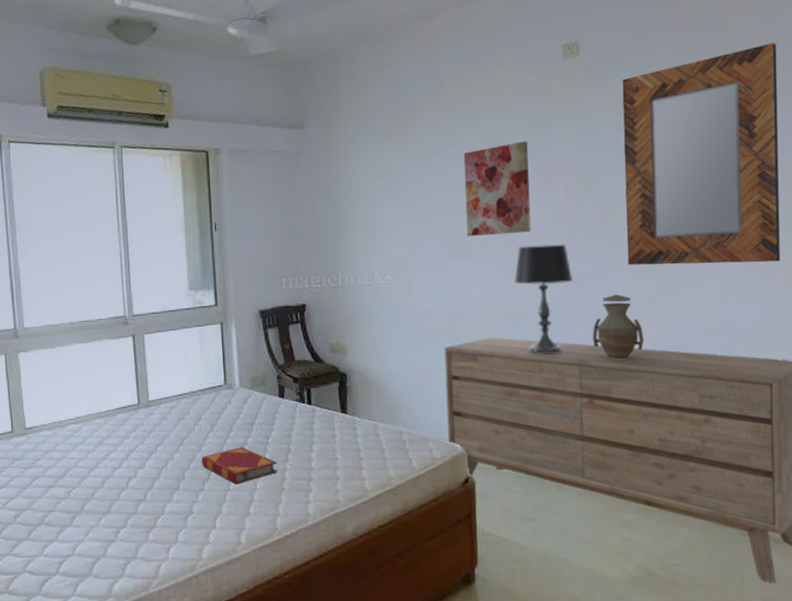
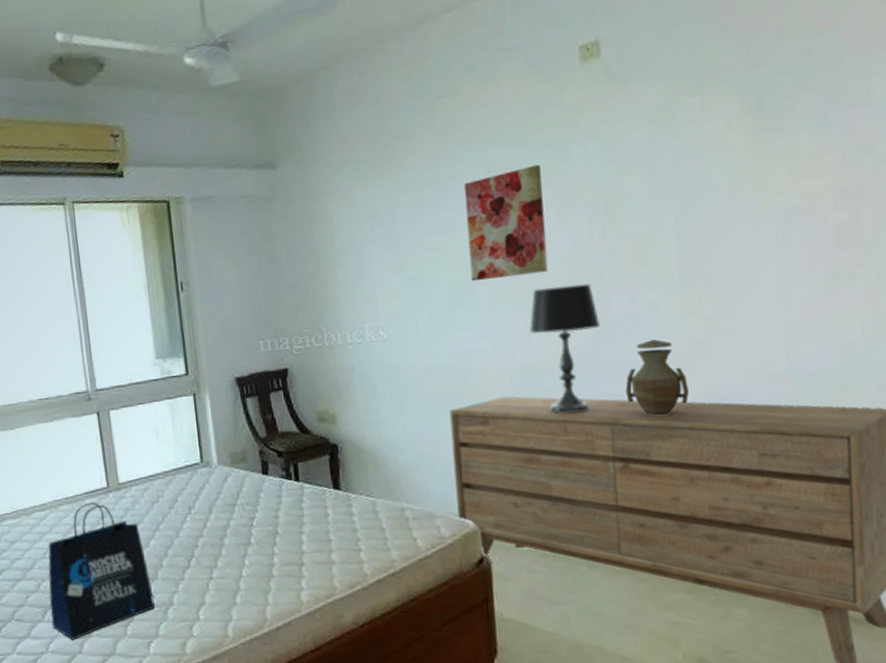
tote bag: none [78,417,176,544] -> present [47,502,155,640]
hardback book: present [201,447,278,485] -> none [179,531,266,572]
home mirror: present [622,43,781,265] -> none [654,22,859,305]

